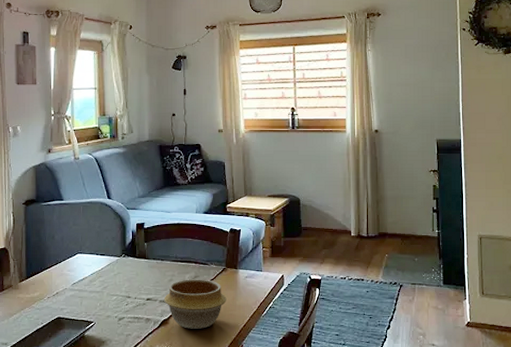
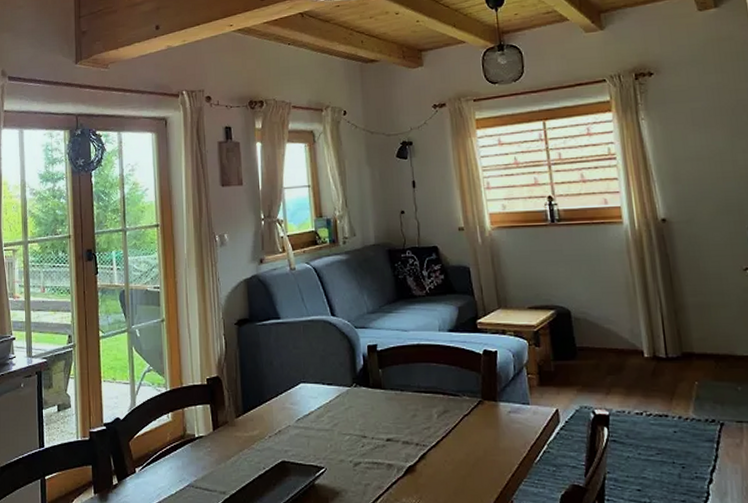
bowl: present [164,279,227,329] -> none [408,414,487,479]

